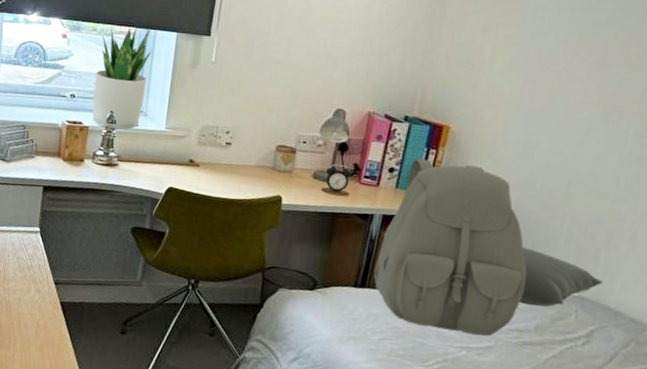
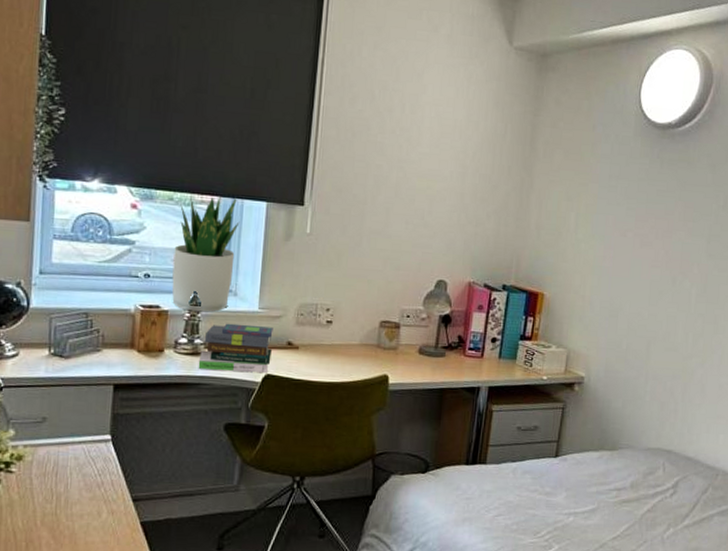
books: none [111,140,177,185] -> present [198,323,273,372]
alarm clock: present [321,164,352,197] -> none [428,337,456,371]
backpack: present [374,158,527,336] -> none [484,326,621,500]
pillow: present [519,247,603,307] -> none [614,407,682,464]

